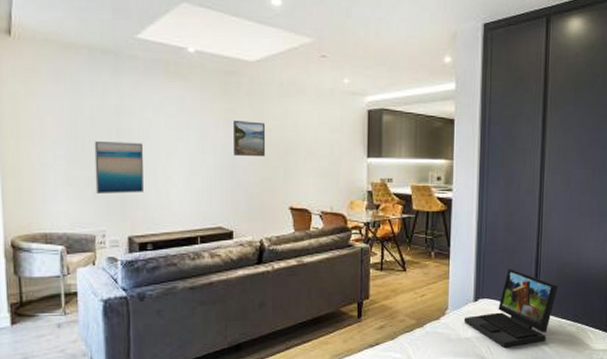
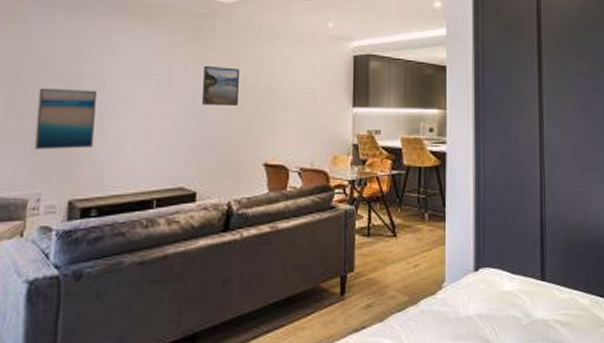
laptop: present [463,268,558,348] -> none [463,231,567,327]

